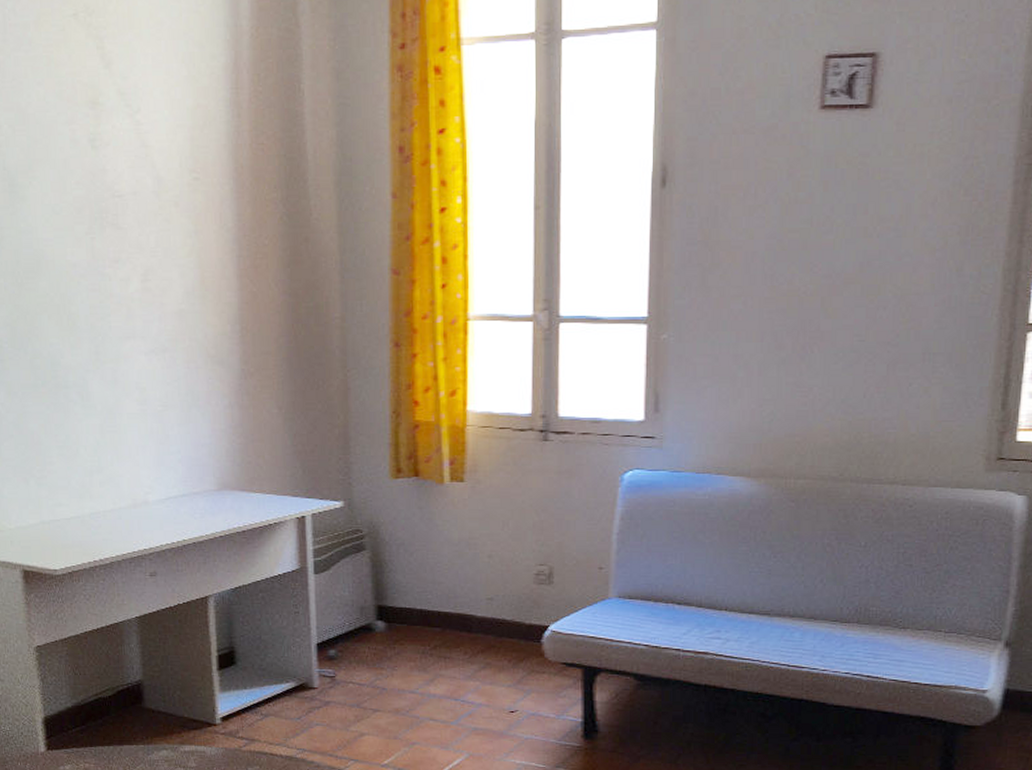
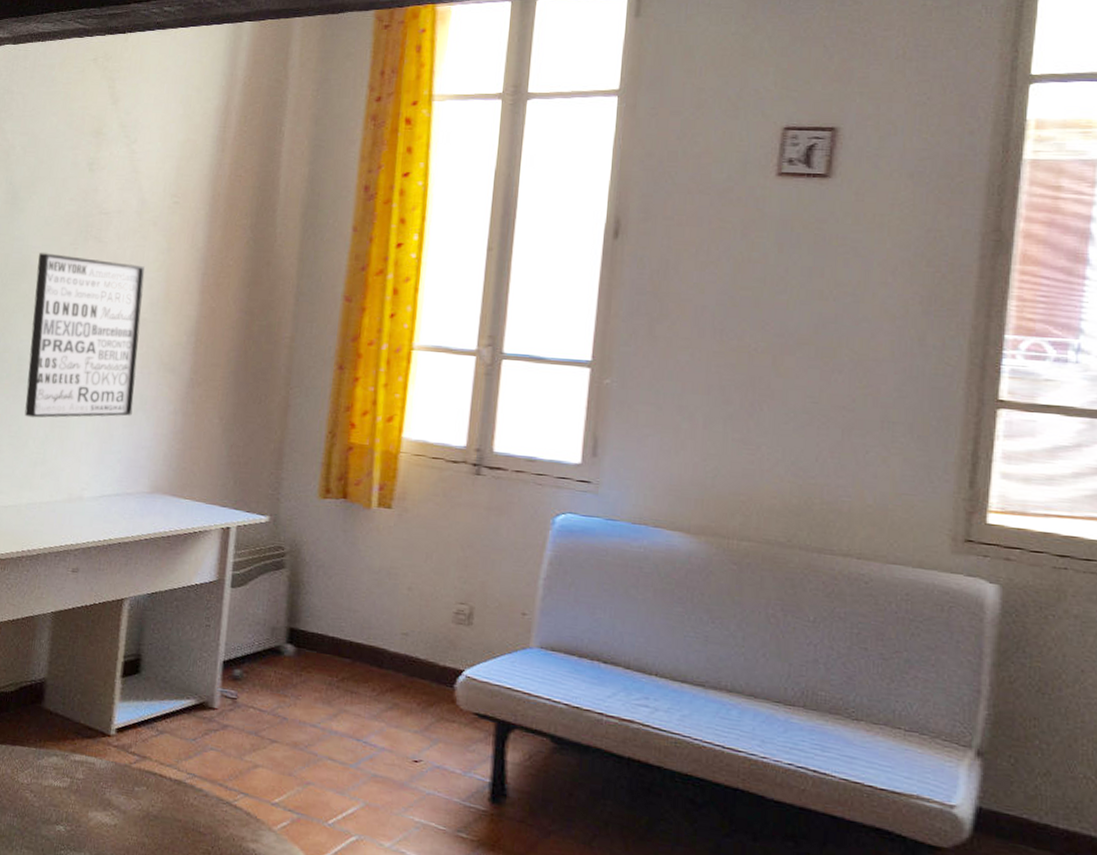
wall art: none [52,245,185,425] -> present [24,253,145,418]

